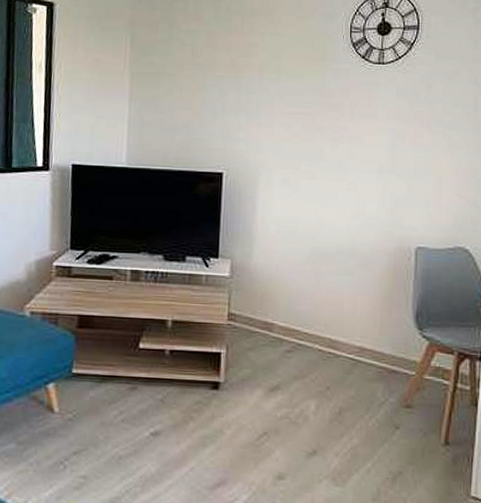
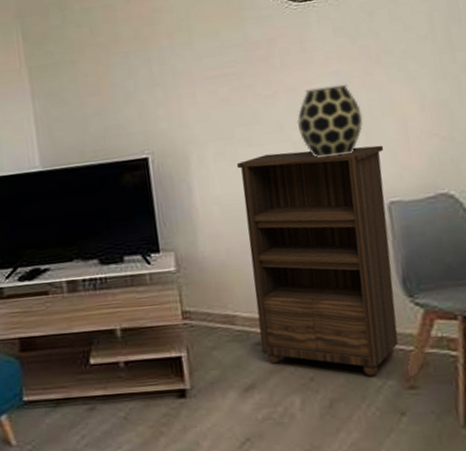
bookshelf: none [290,188,421,392] -> present [236,145,398,376]
vase: none [354,139,408,201] -> present [296,84,364,158]

